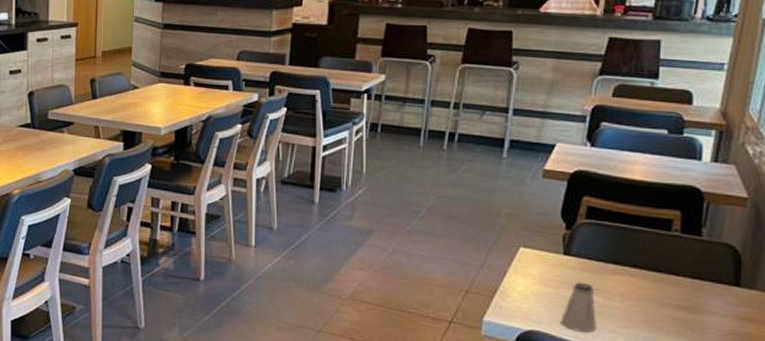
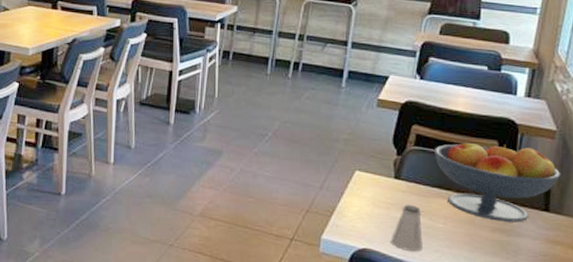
fruit bowl: none [607,212,754,299] -> present [433,141,561,223]

